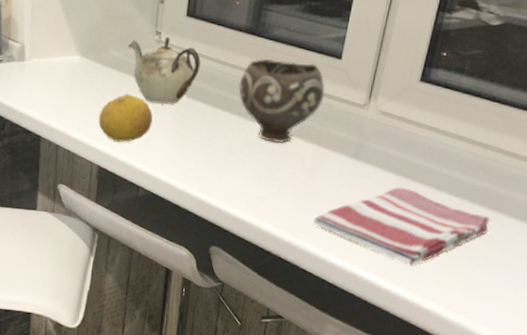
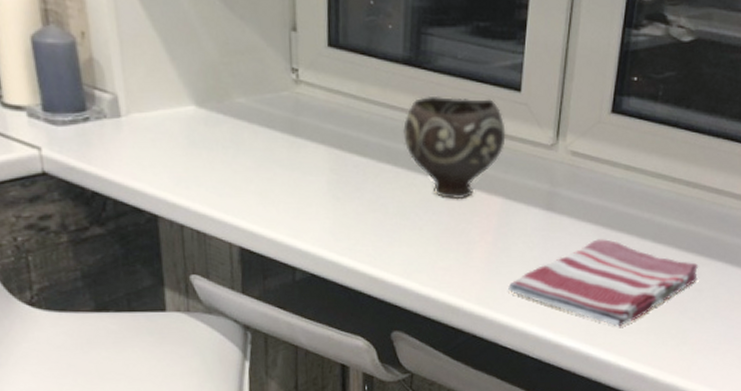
fruit: present [98,94,153,142] -> none [231,152,301,214]
teapot: present [128,36,201,104] -> none [258,74,353,161]

